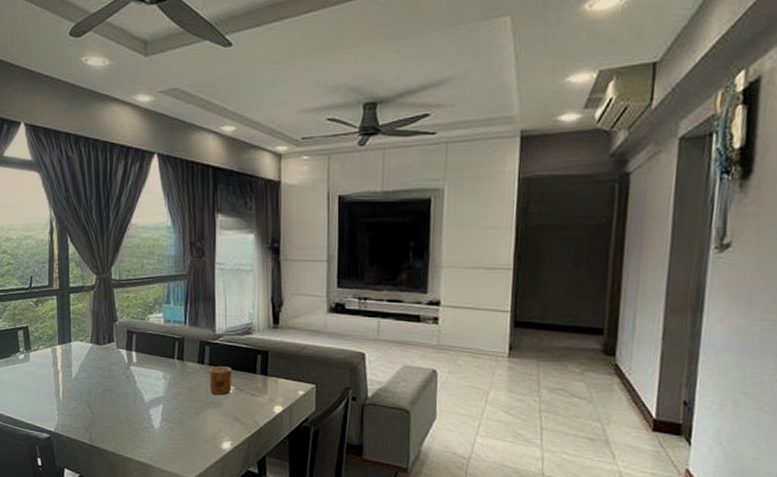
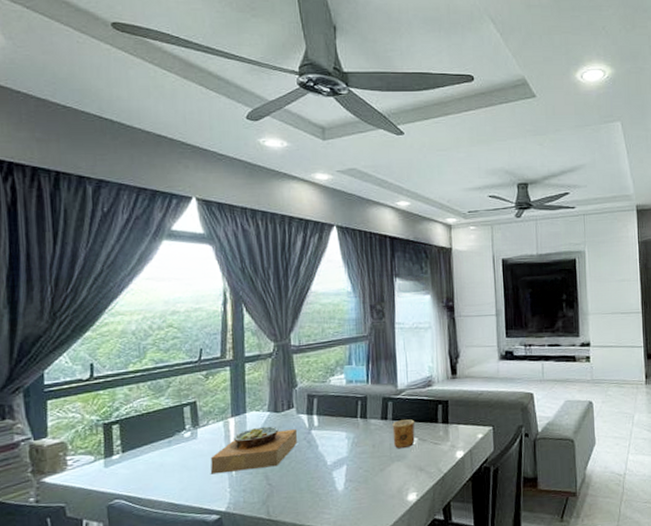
bowl: none [41,357,117,397] -> present [210,426,297,474]

